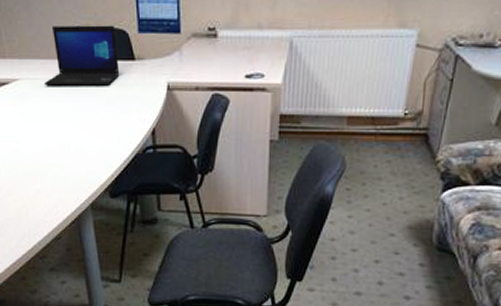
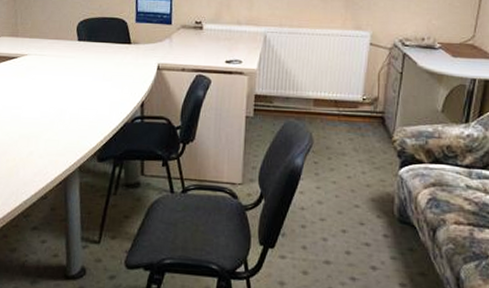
laptop: present [45,25,120,86] -> none [49,13,117,64]

